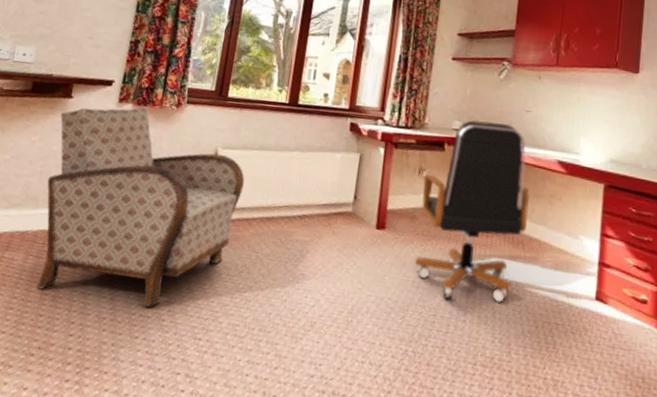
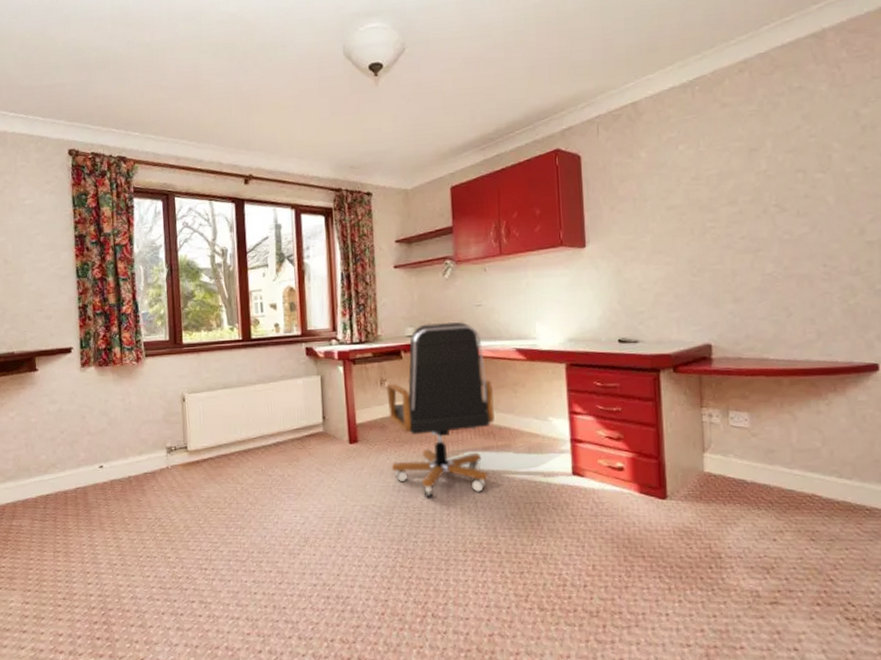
armchair: present [37,107,245,308] -> none [31,368,216,549]

